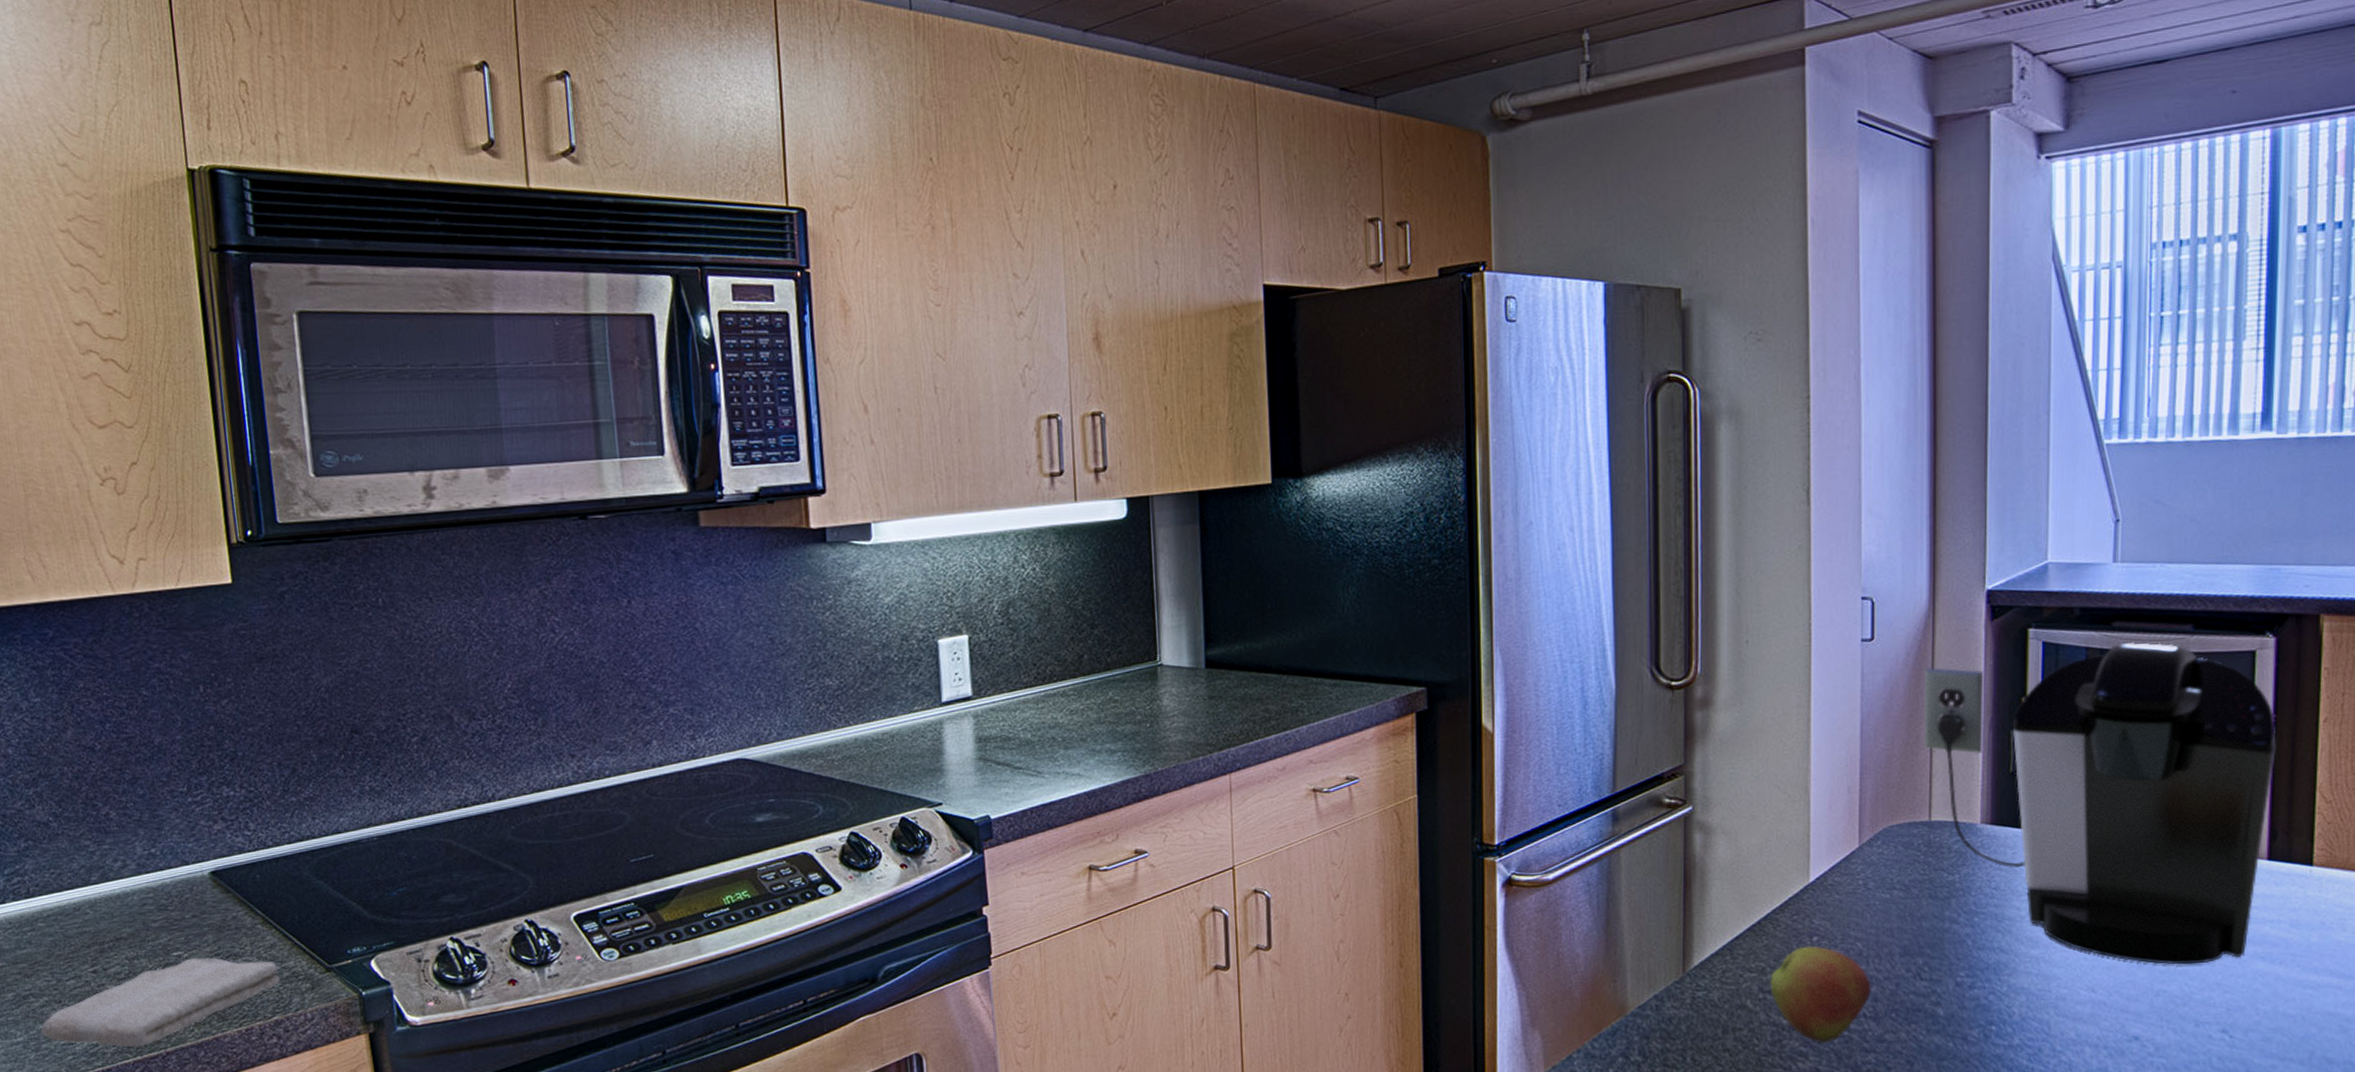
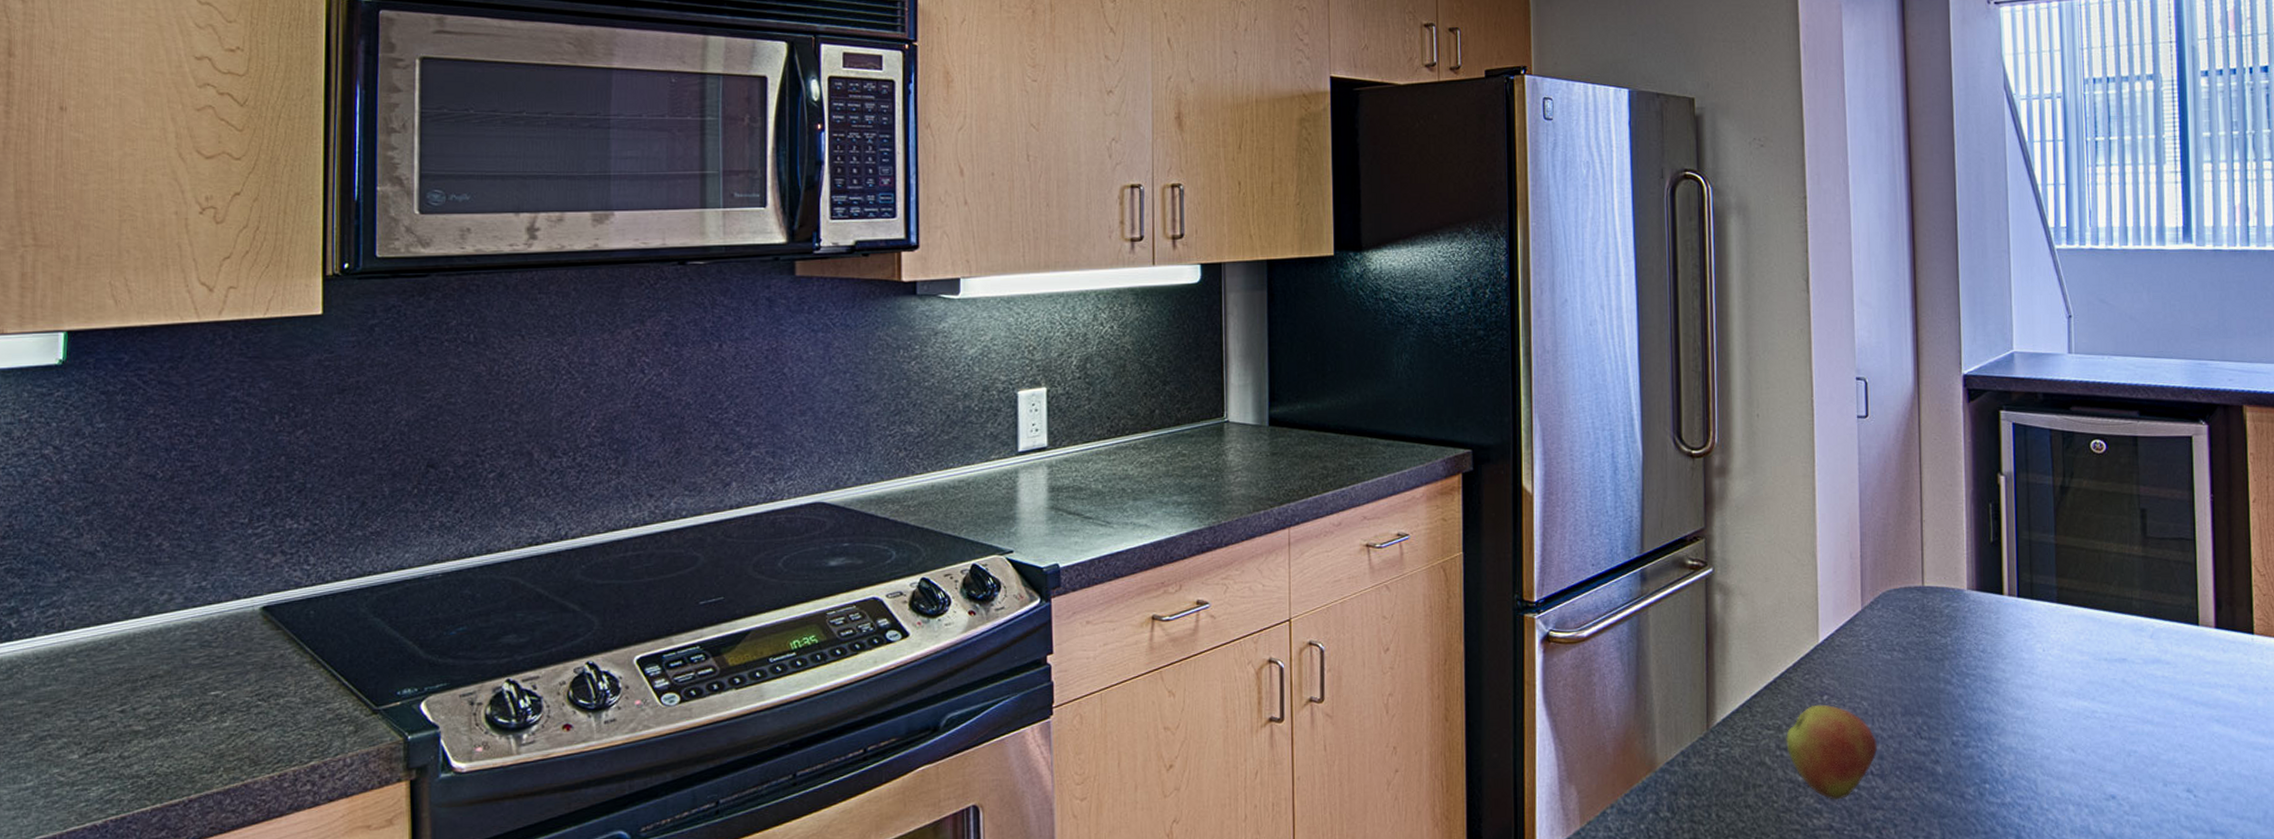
washcloth: present [40,957,280,1047] -> none [54,697,322,794]
coffee maker: present [1924,641,2276,965] -> none [1913,425,2215,727]

